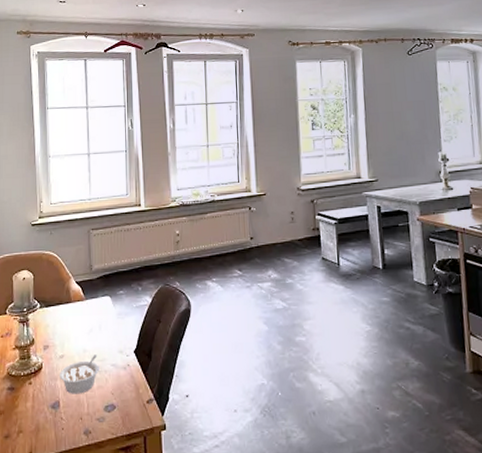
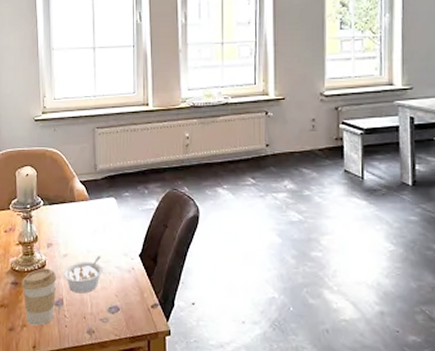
coffee cup: none [18,371,54,431] -> present [22,268,57,326]

